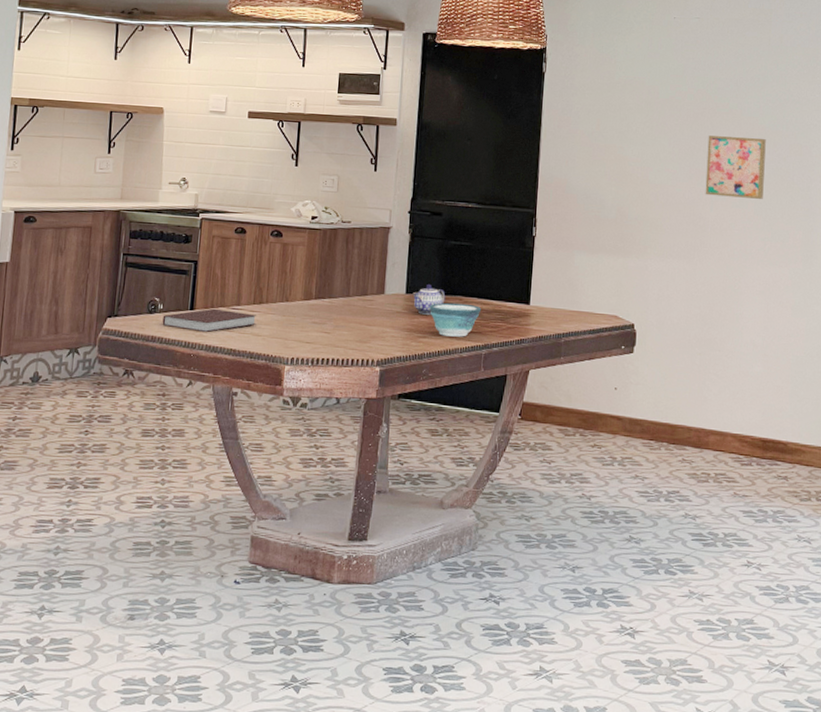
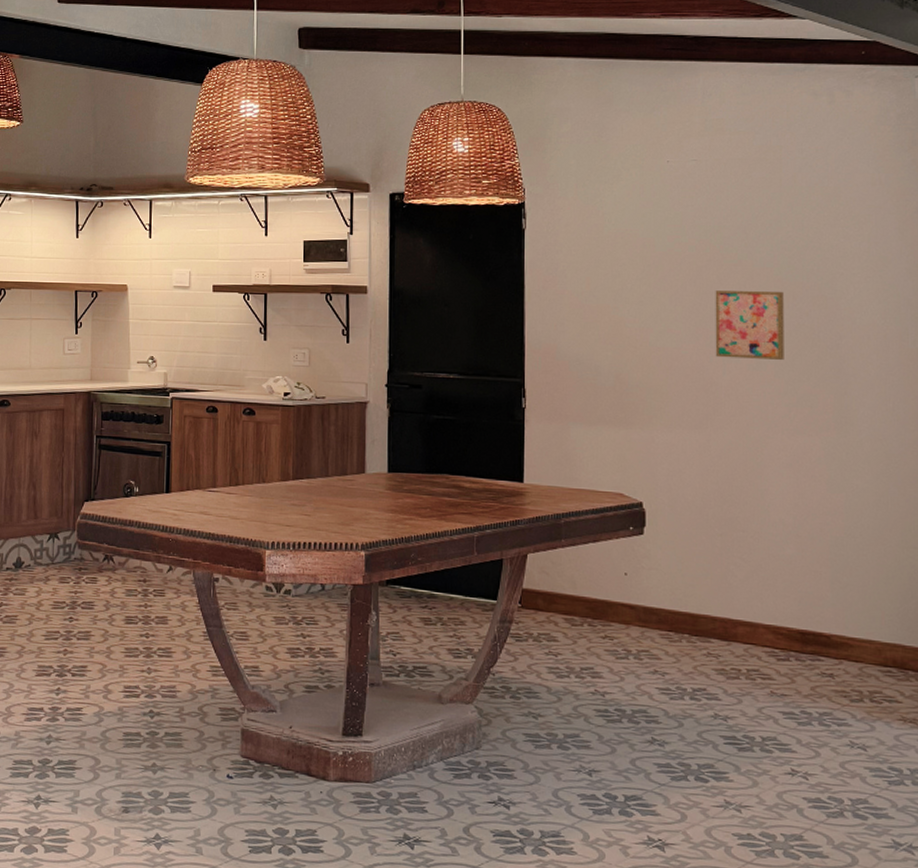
notebook: present [162,308,257,333] -> none [139,491,234,517]
teapot: present [412,283,446,315] -> none [395,461,431,495]
bowl: present [429,302,482,337] -> none [413,481,471,519]

